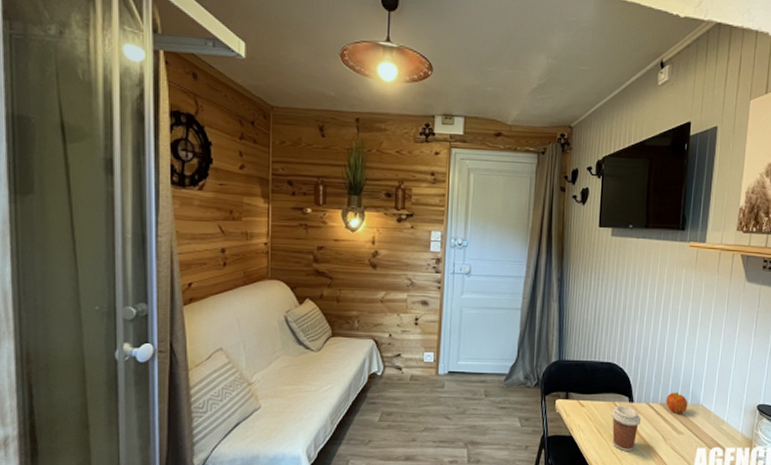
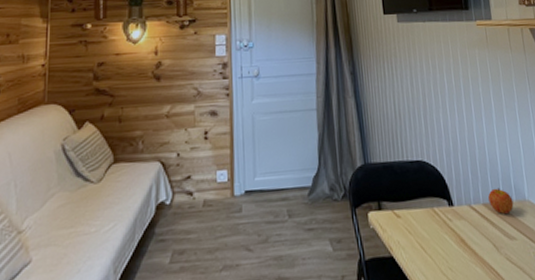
coffee cup: present [611,404,642,452] -> none [431,210,467,270]

